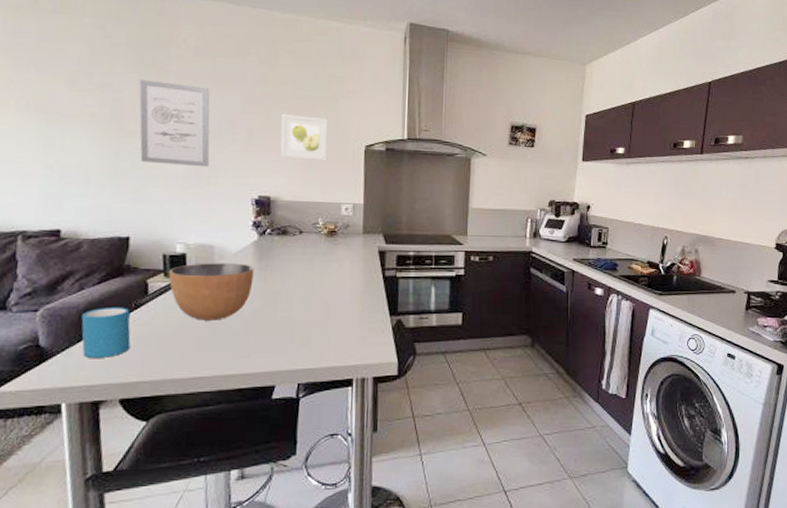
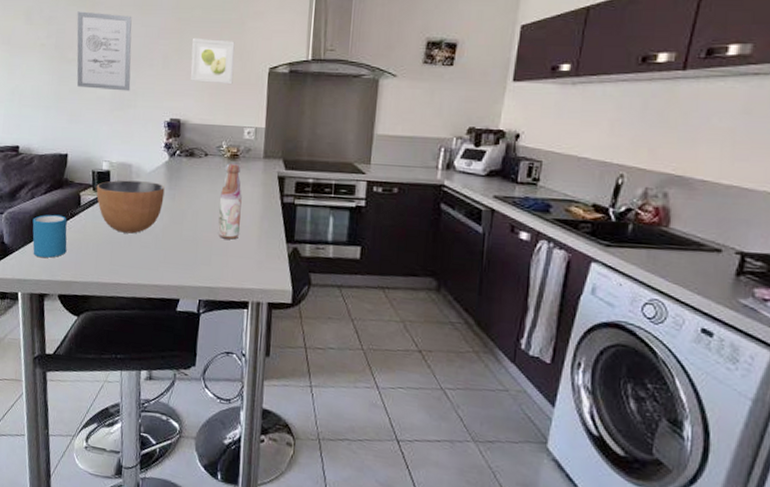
bottle: none [316,239,342,317] -> present [218,162,242,240]

